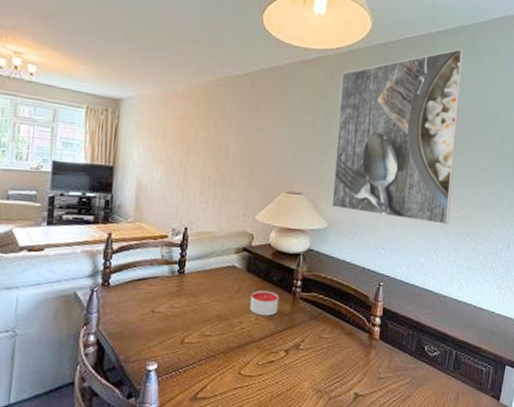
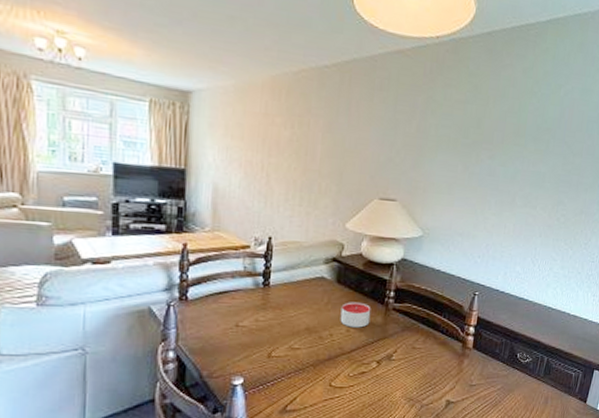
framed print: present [332,48,464,225] -> none [427,40,575,232]

